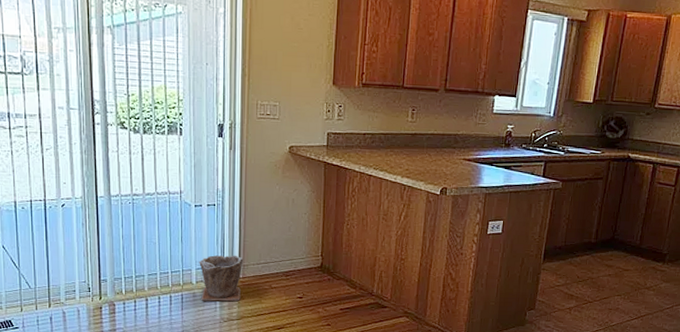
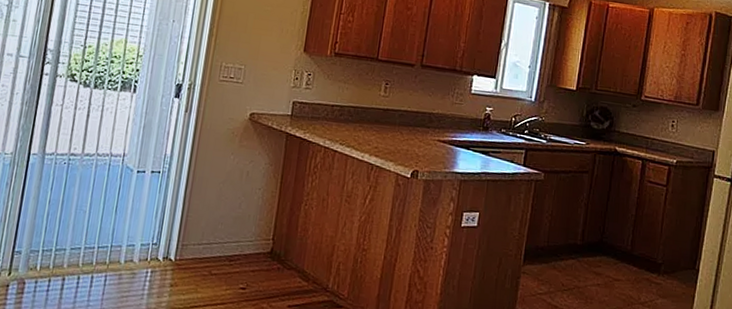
plant pot: present [199,255,244,302] -> none [127,230,183,288]

